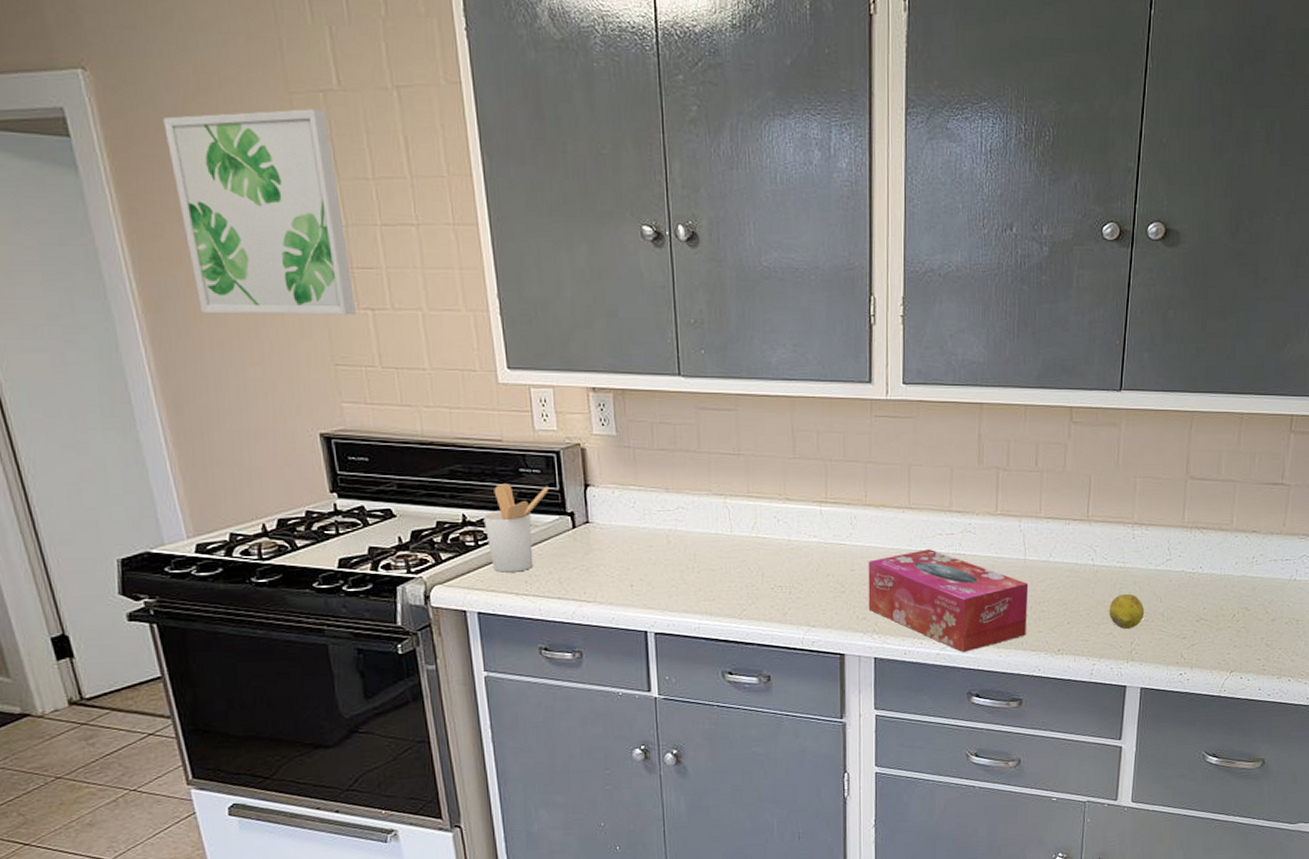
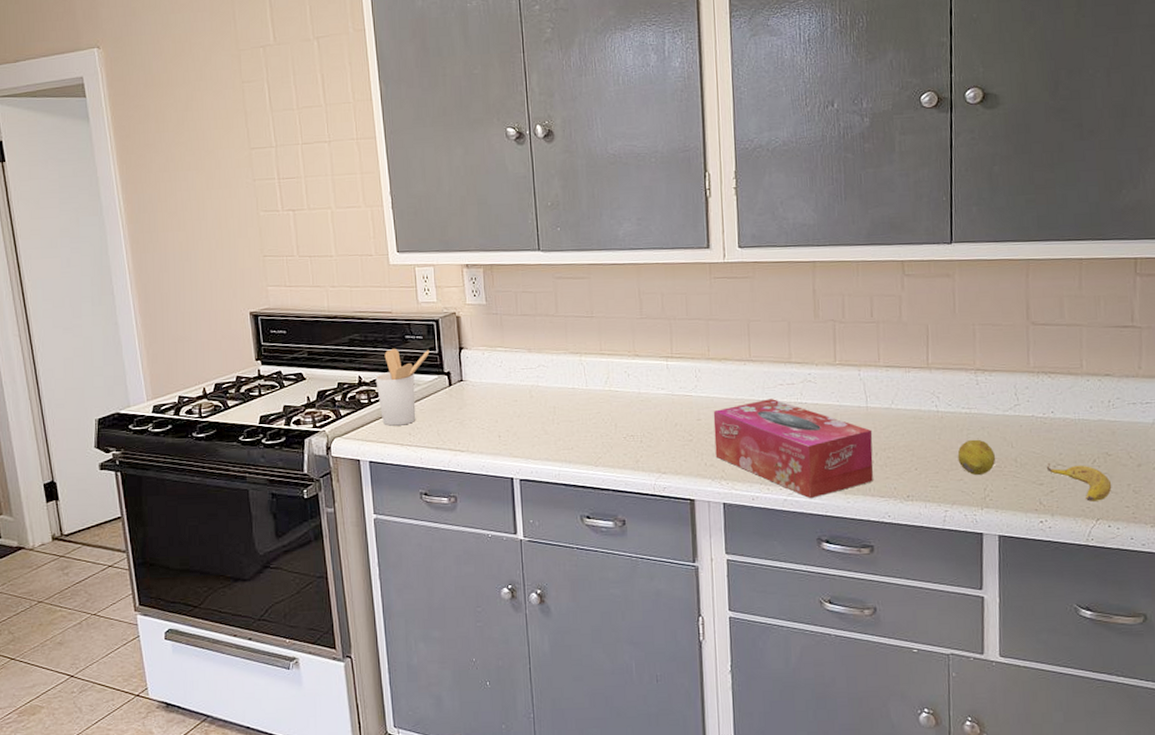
wall art: present [163,109,357,315] -> none [149,60,282,221]
banana: none [1190,616,1247,655] -> present [1046,462,1112,502]

